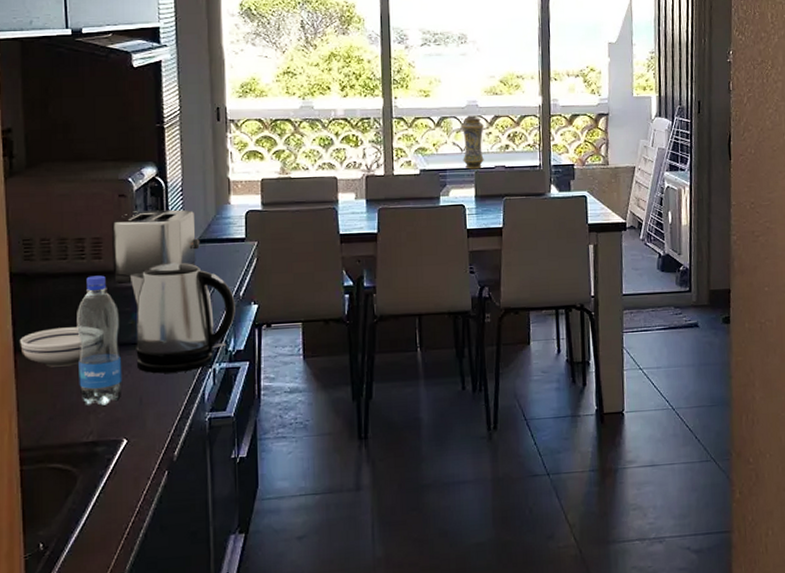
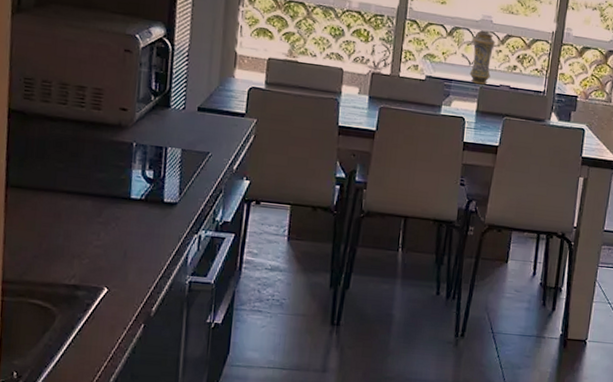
bowl: present [20,327,81,367] -> none [12,170,73,209]
bottle: present [77,275,123,406] -> none [66,125,113,253]
toaster: present [111,209,200,283] -> none [110,68,200,139]
kettle: present [129,262,235,374] -> none [124,124,228,234]

